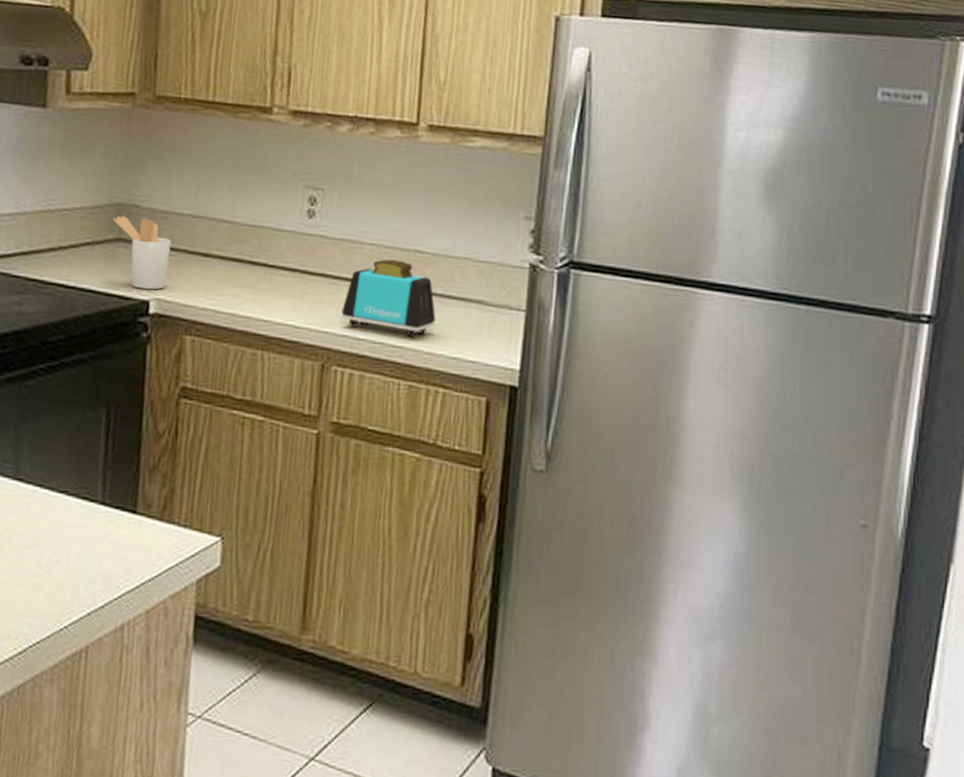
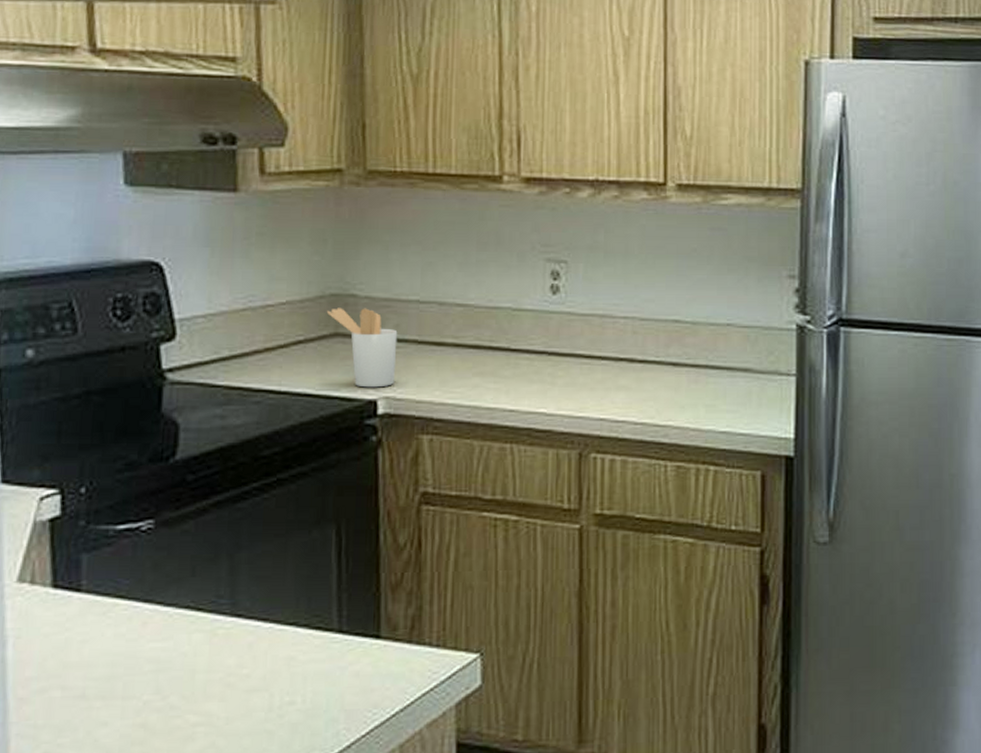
toaster: present [341,259,436,338] -> none [597,332,701,415]

